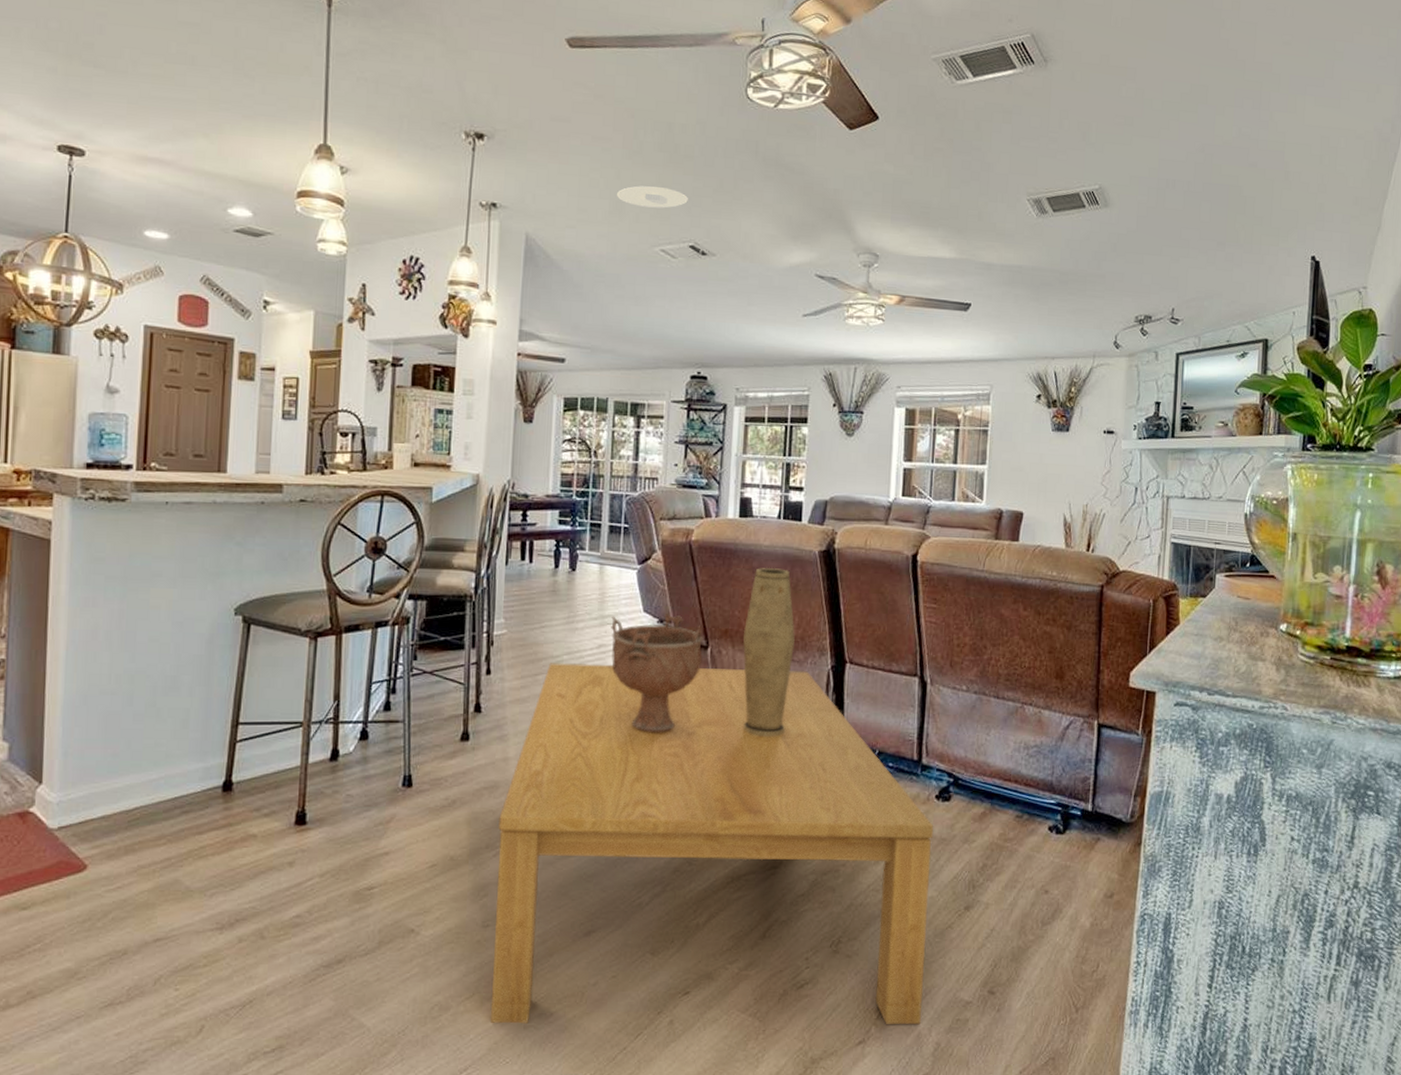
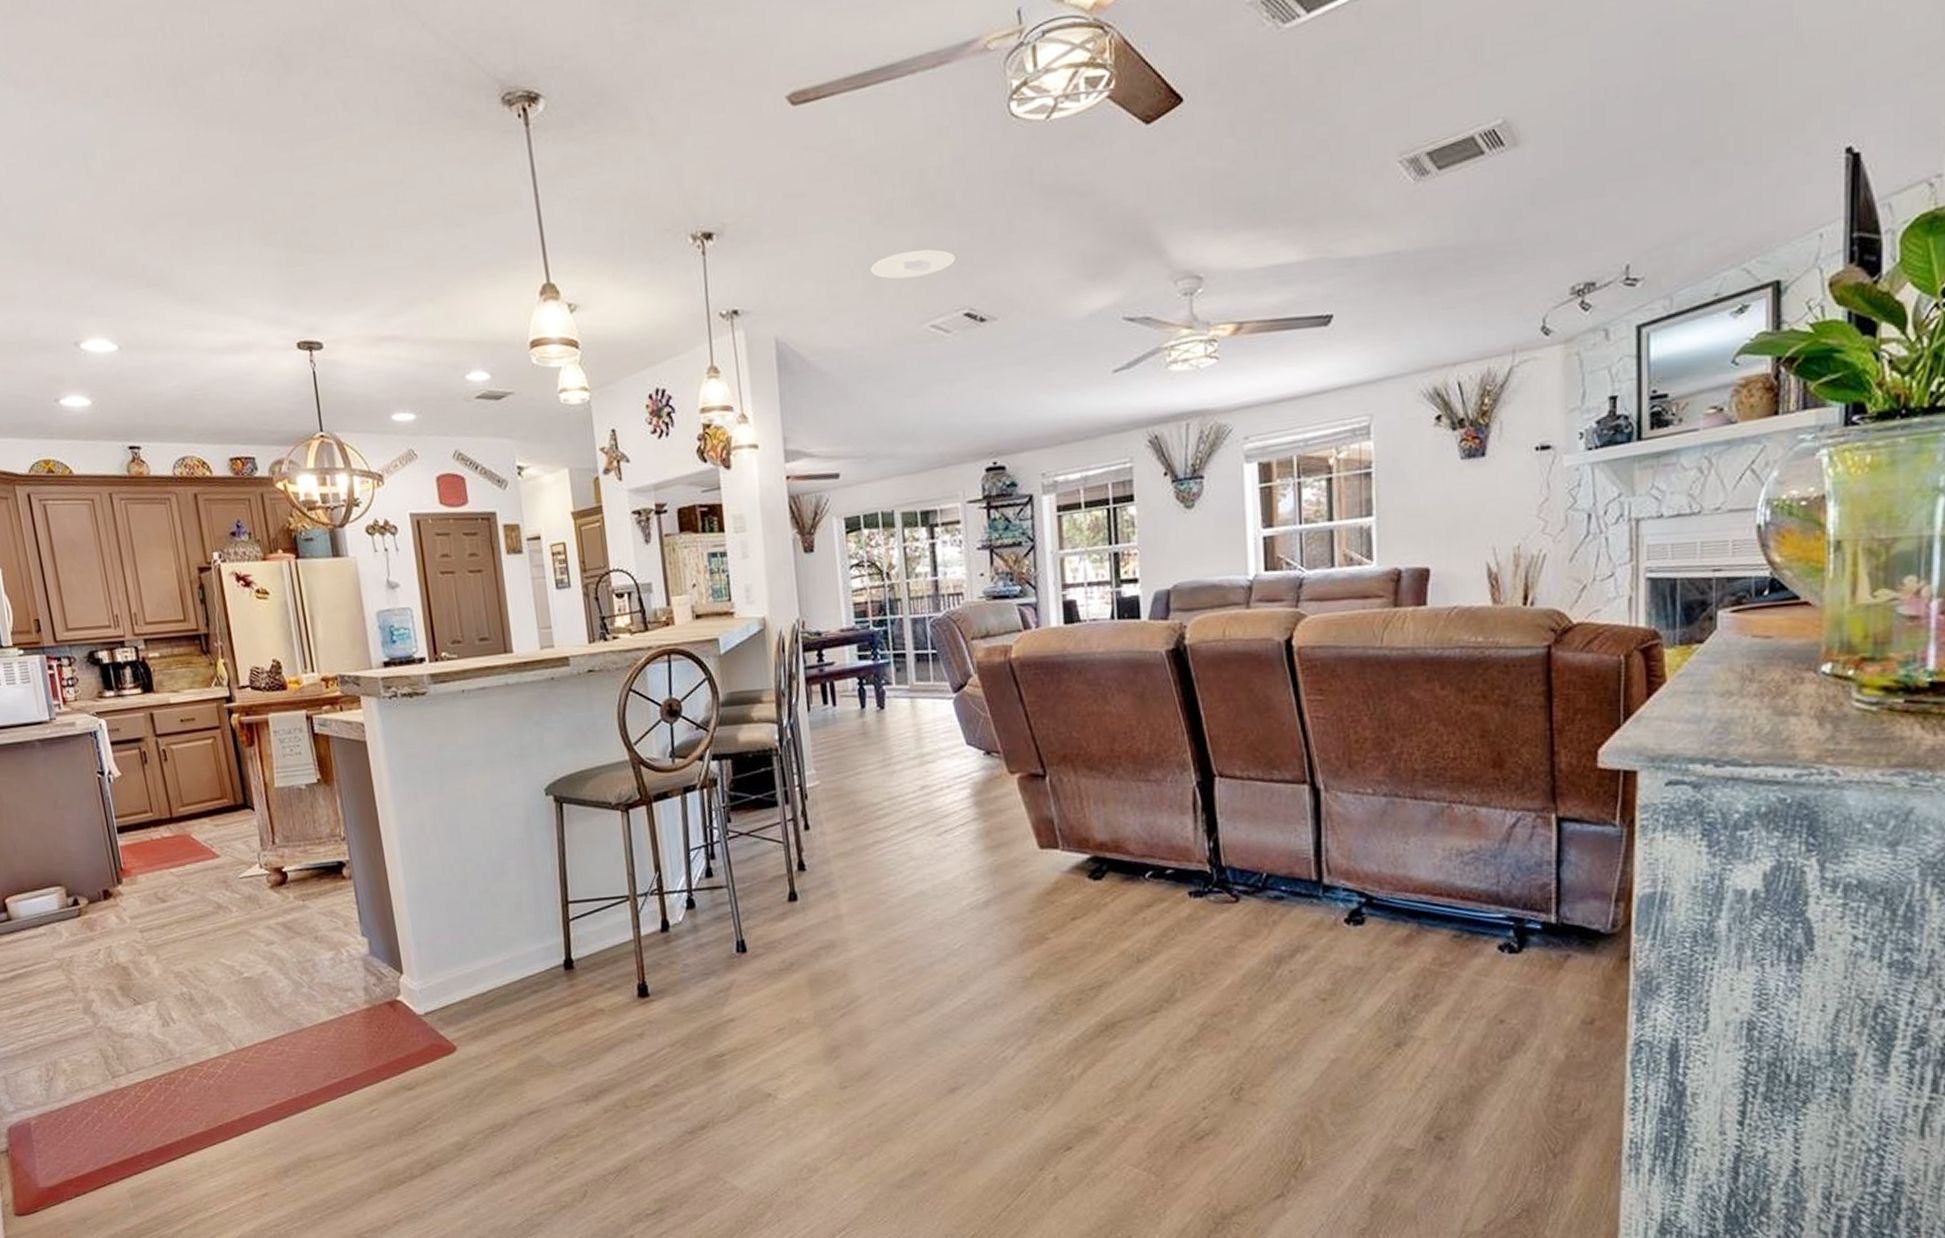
coffee table: present [491,663,934,1025] -> none [840,791,1351,1184]
decorative bowl: present [611,612,703,733] -> none [931,742,1041,876]
vase: present [743,567,795,737] -> none [1085,676,1149,870]

